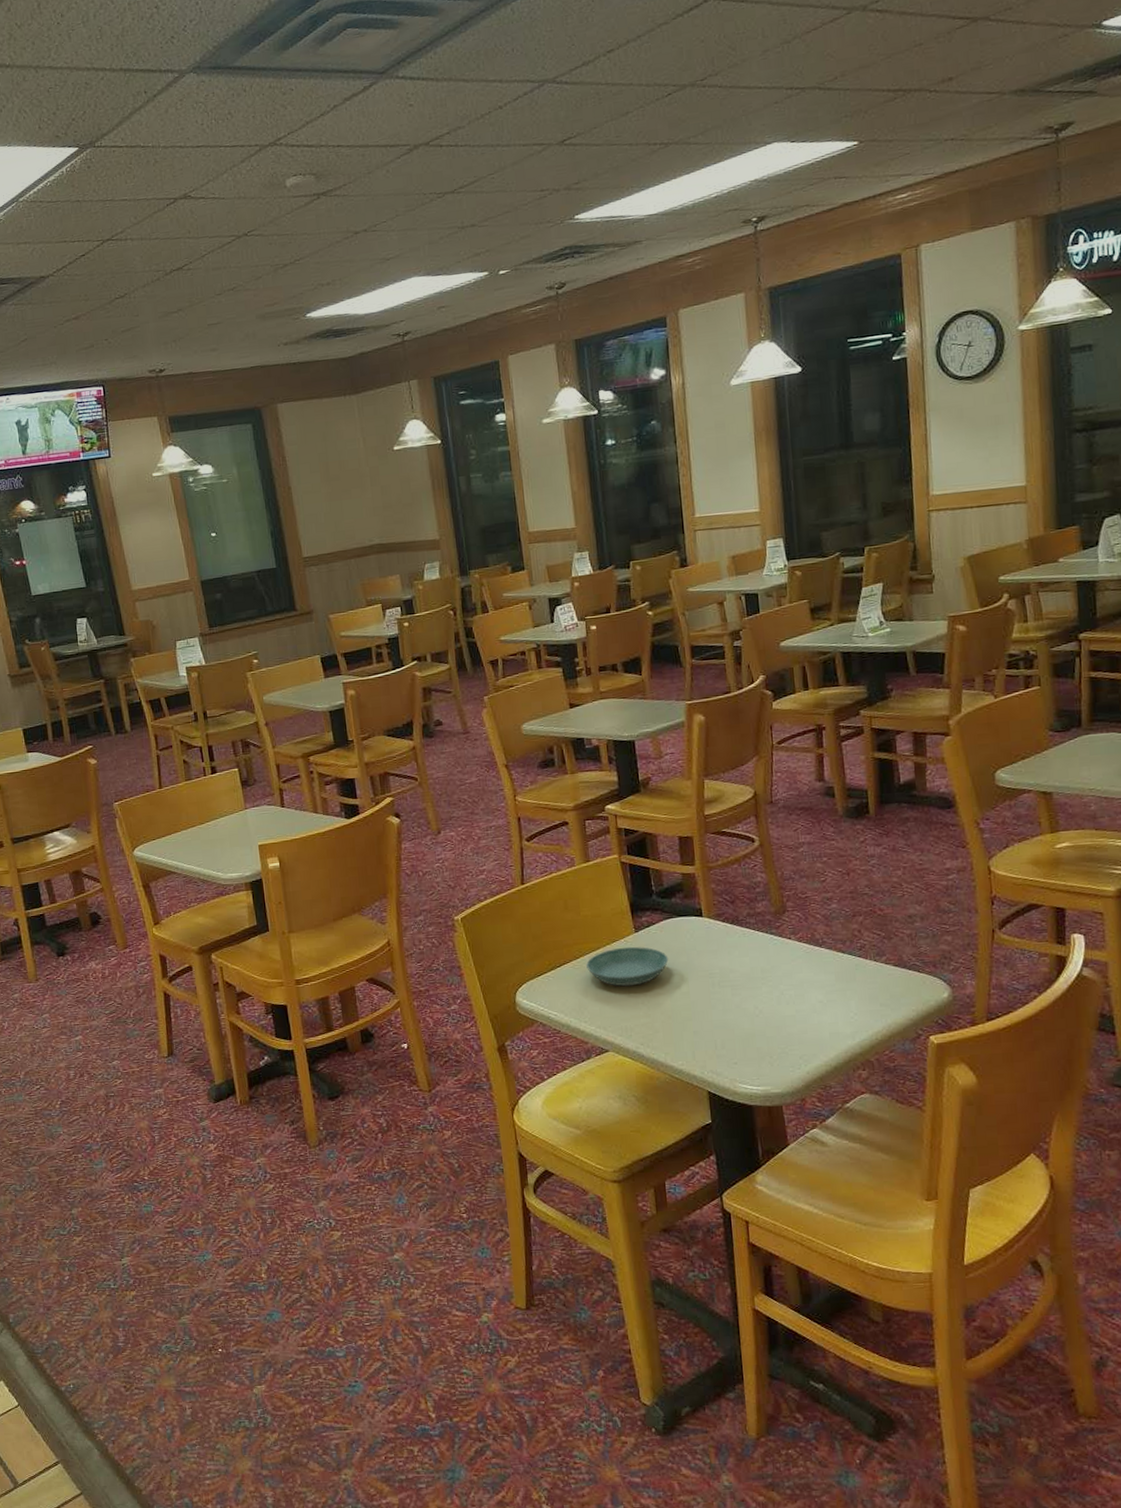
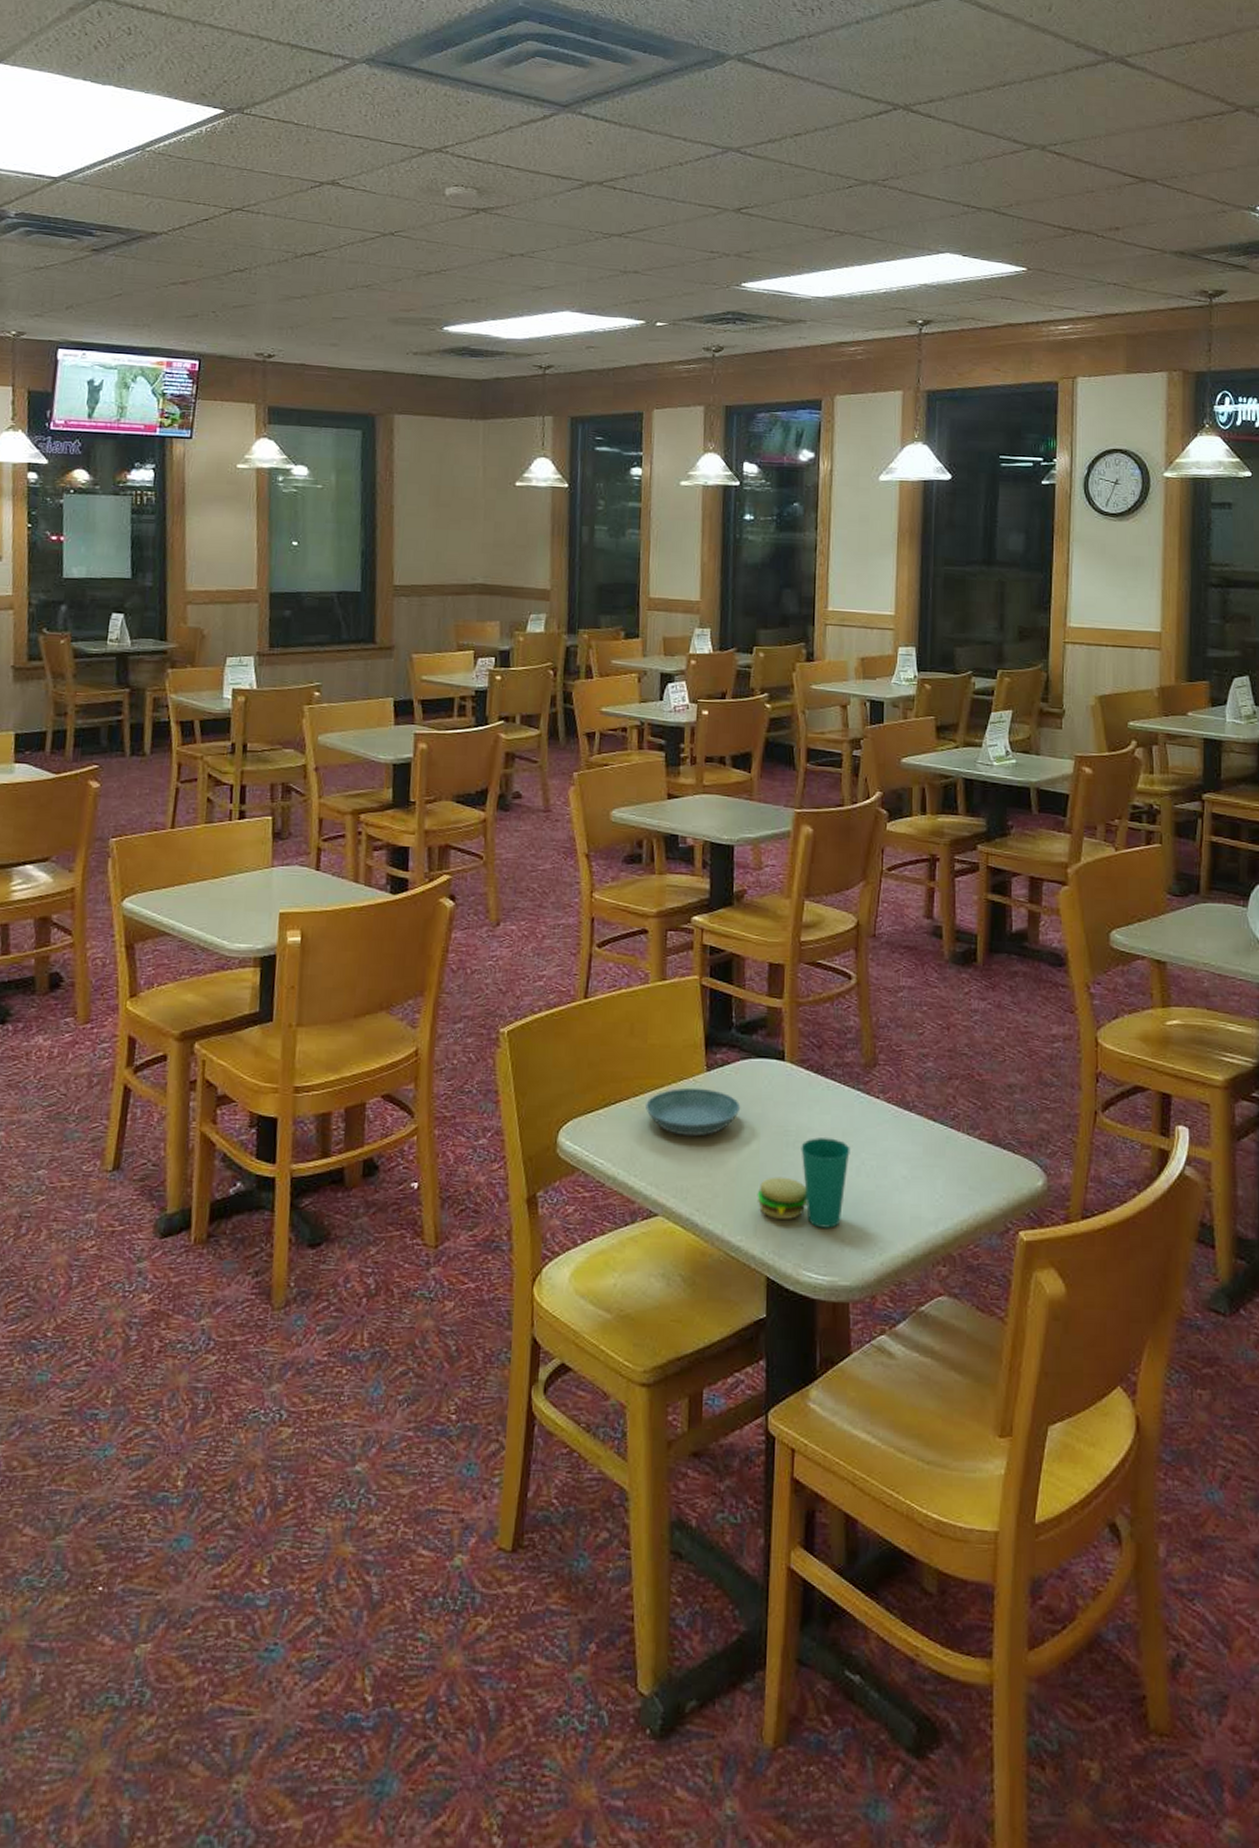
cup: none [691,976,770,1049] -> present [757,1138,850,1228]

